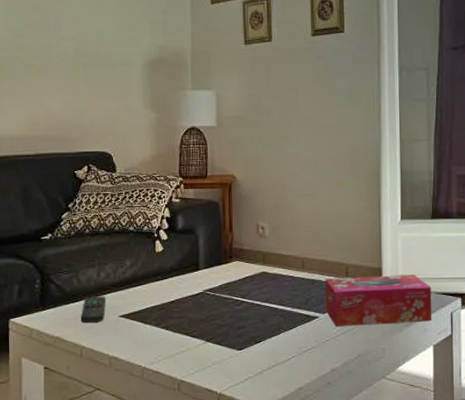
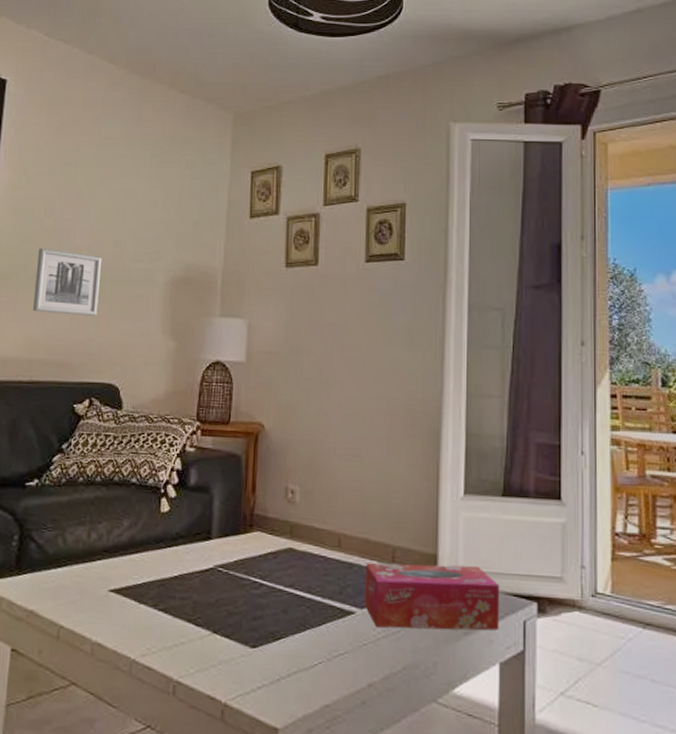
wall art: none [30,40,87,97] -> present [33,248,102,316]
remote control: present [80,296,107,323] -> none [61,562,96,597]

